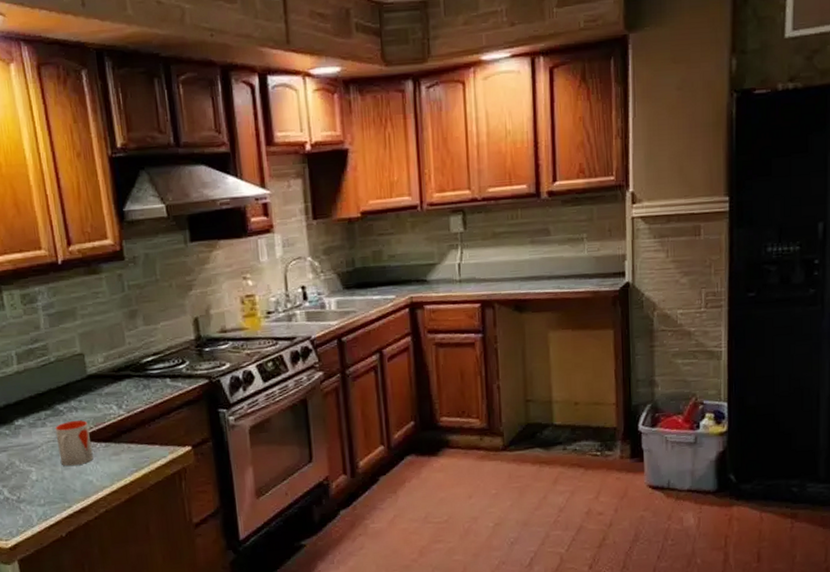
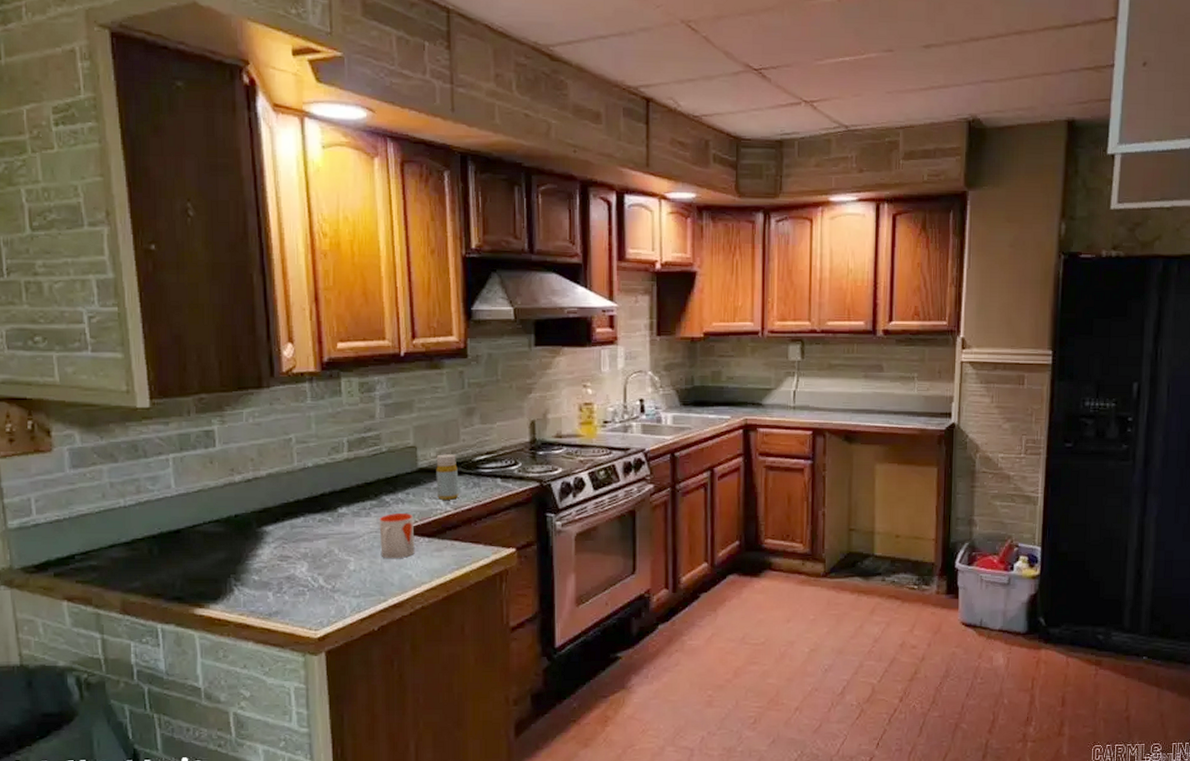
bottle: none [104,358,130,404] -> present [436,454,459,500]

